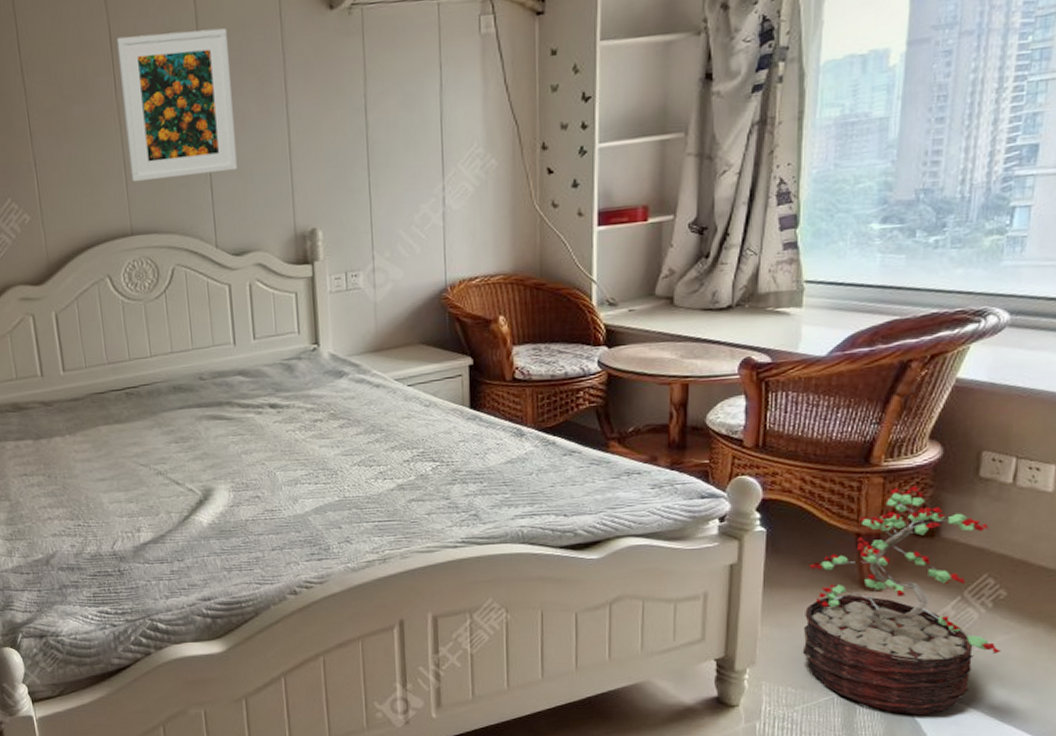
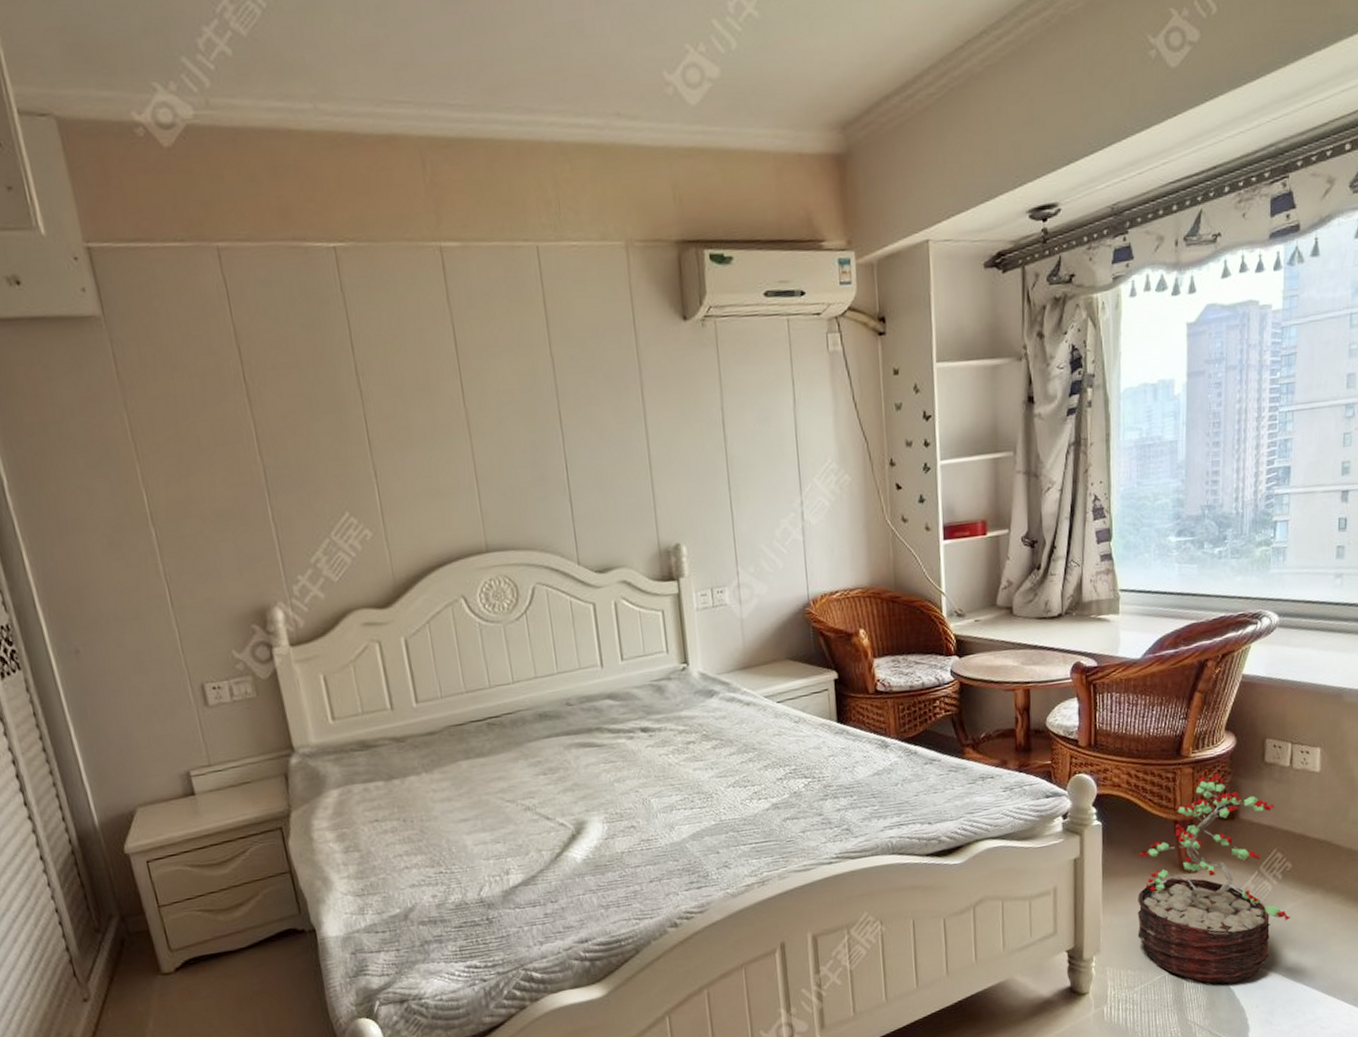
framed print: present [116,28,237,183] -> none [461,334,597,496]

